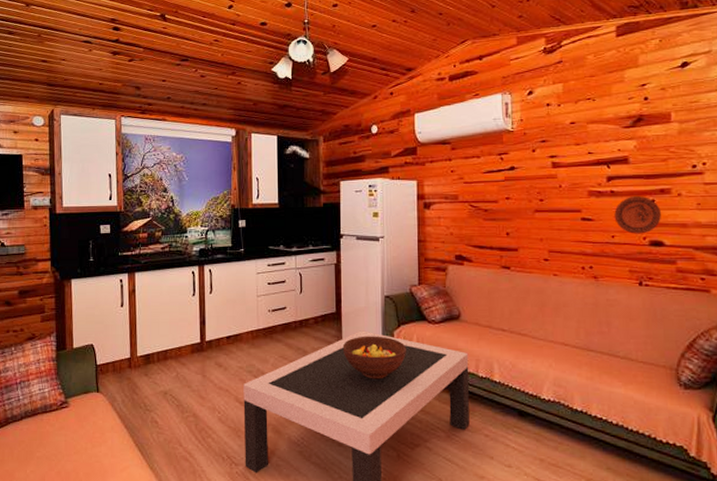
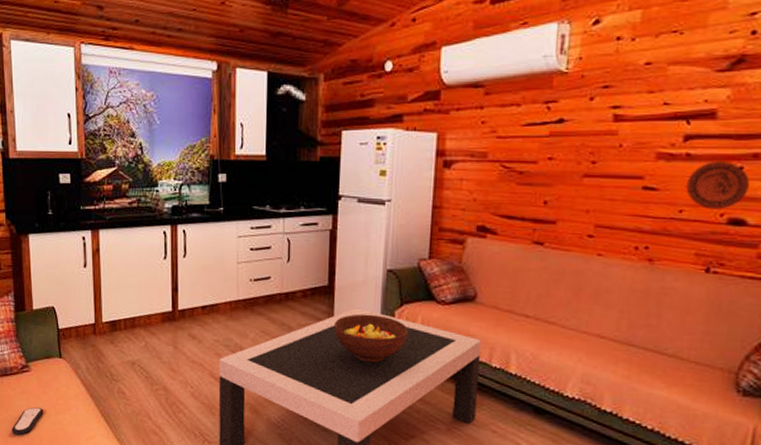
remote control: none [49,442,81,471] -> present [11,407,44,436]

